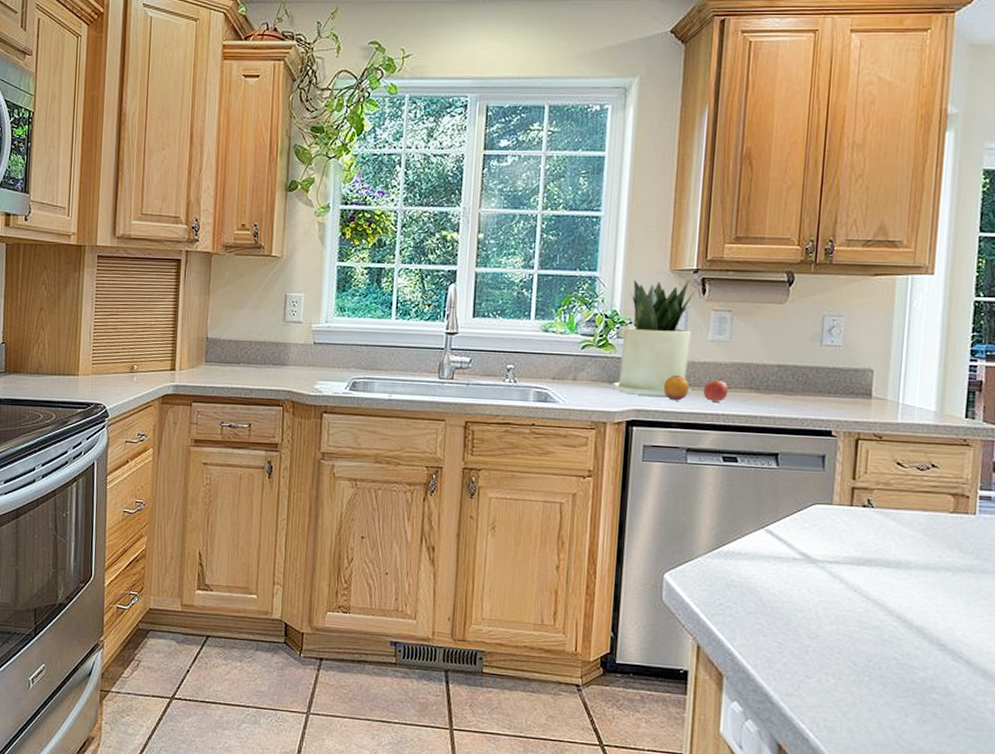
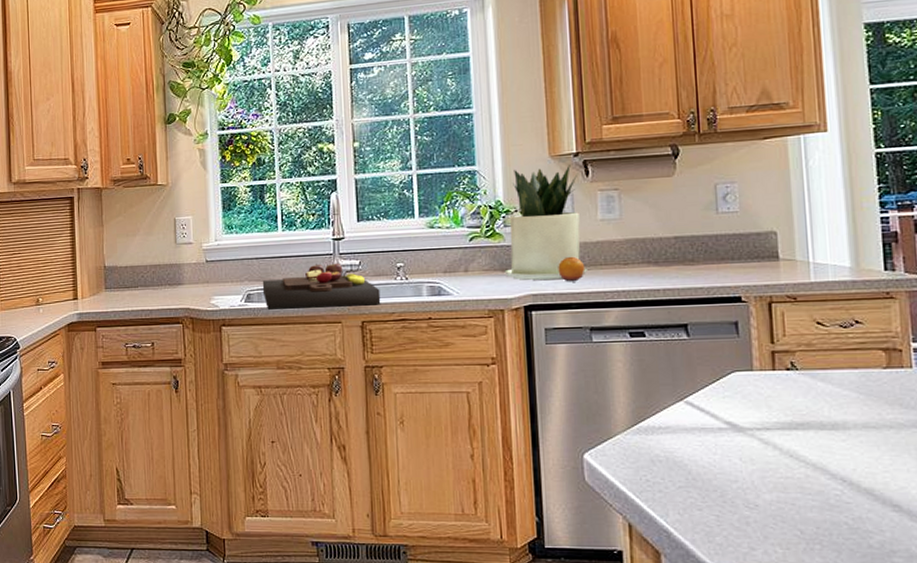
cutting board: none [368,357,488,406] -> present [262,263,381,310]
fruit: present [703,378,729,402] -> none [599,255,626,279]

